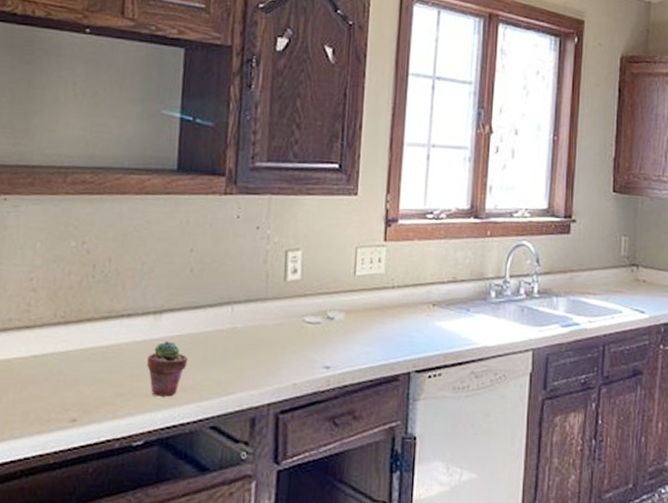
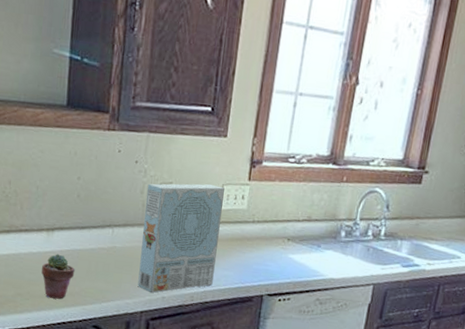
cereal box: none [263,247,358,379] -> present [138,183,225,293]

